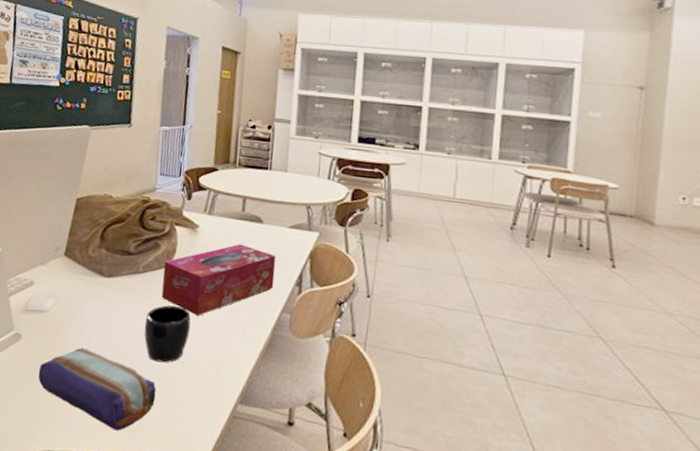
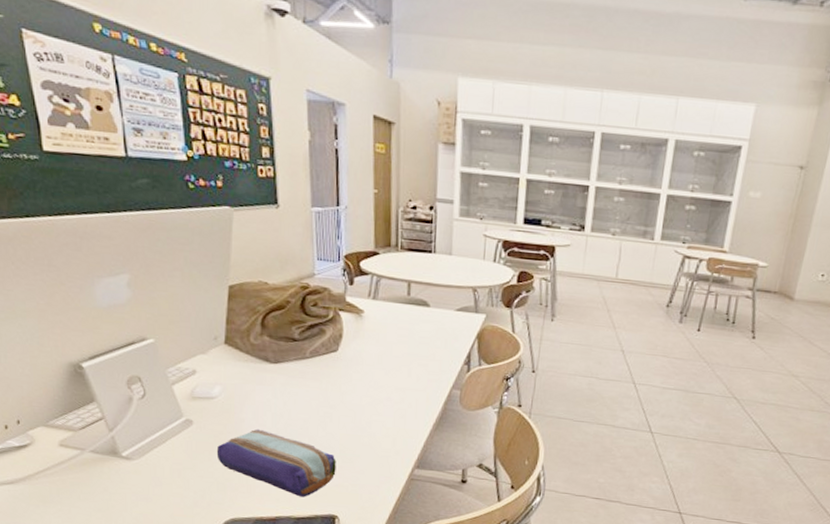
mug: present [144,305,191,363] -> none [318,387,364,438]
tissue box: present [161,244,276,316] -> none [331,327,444,395]

